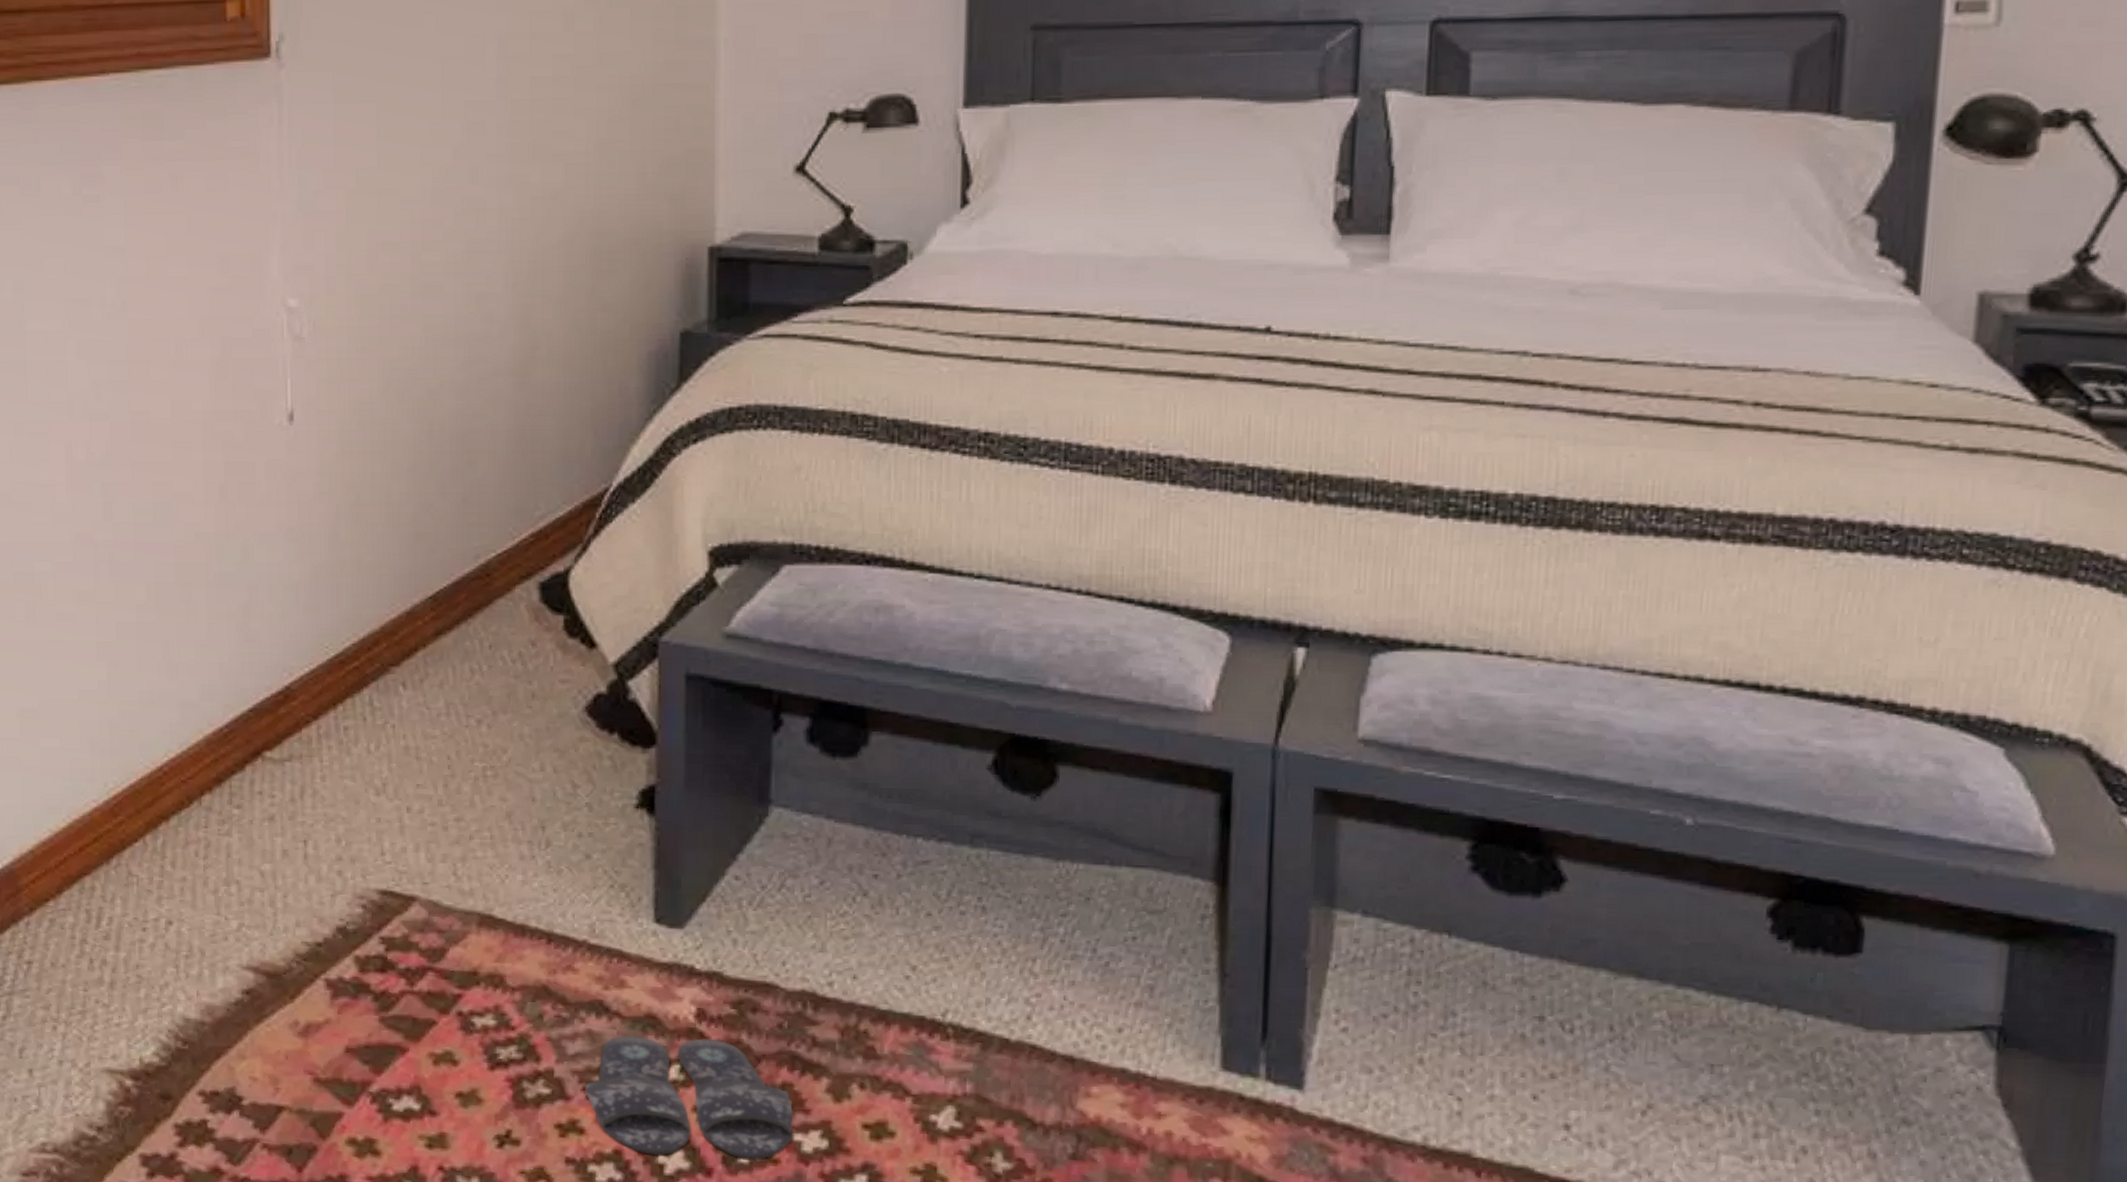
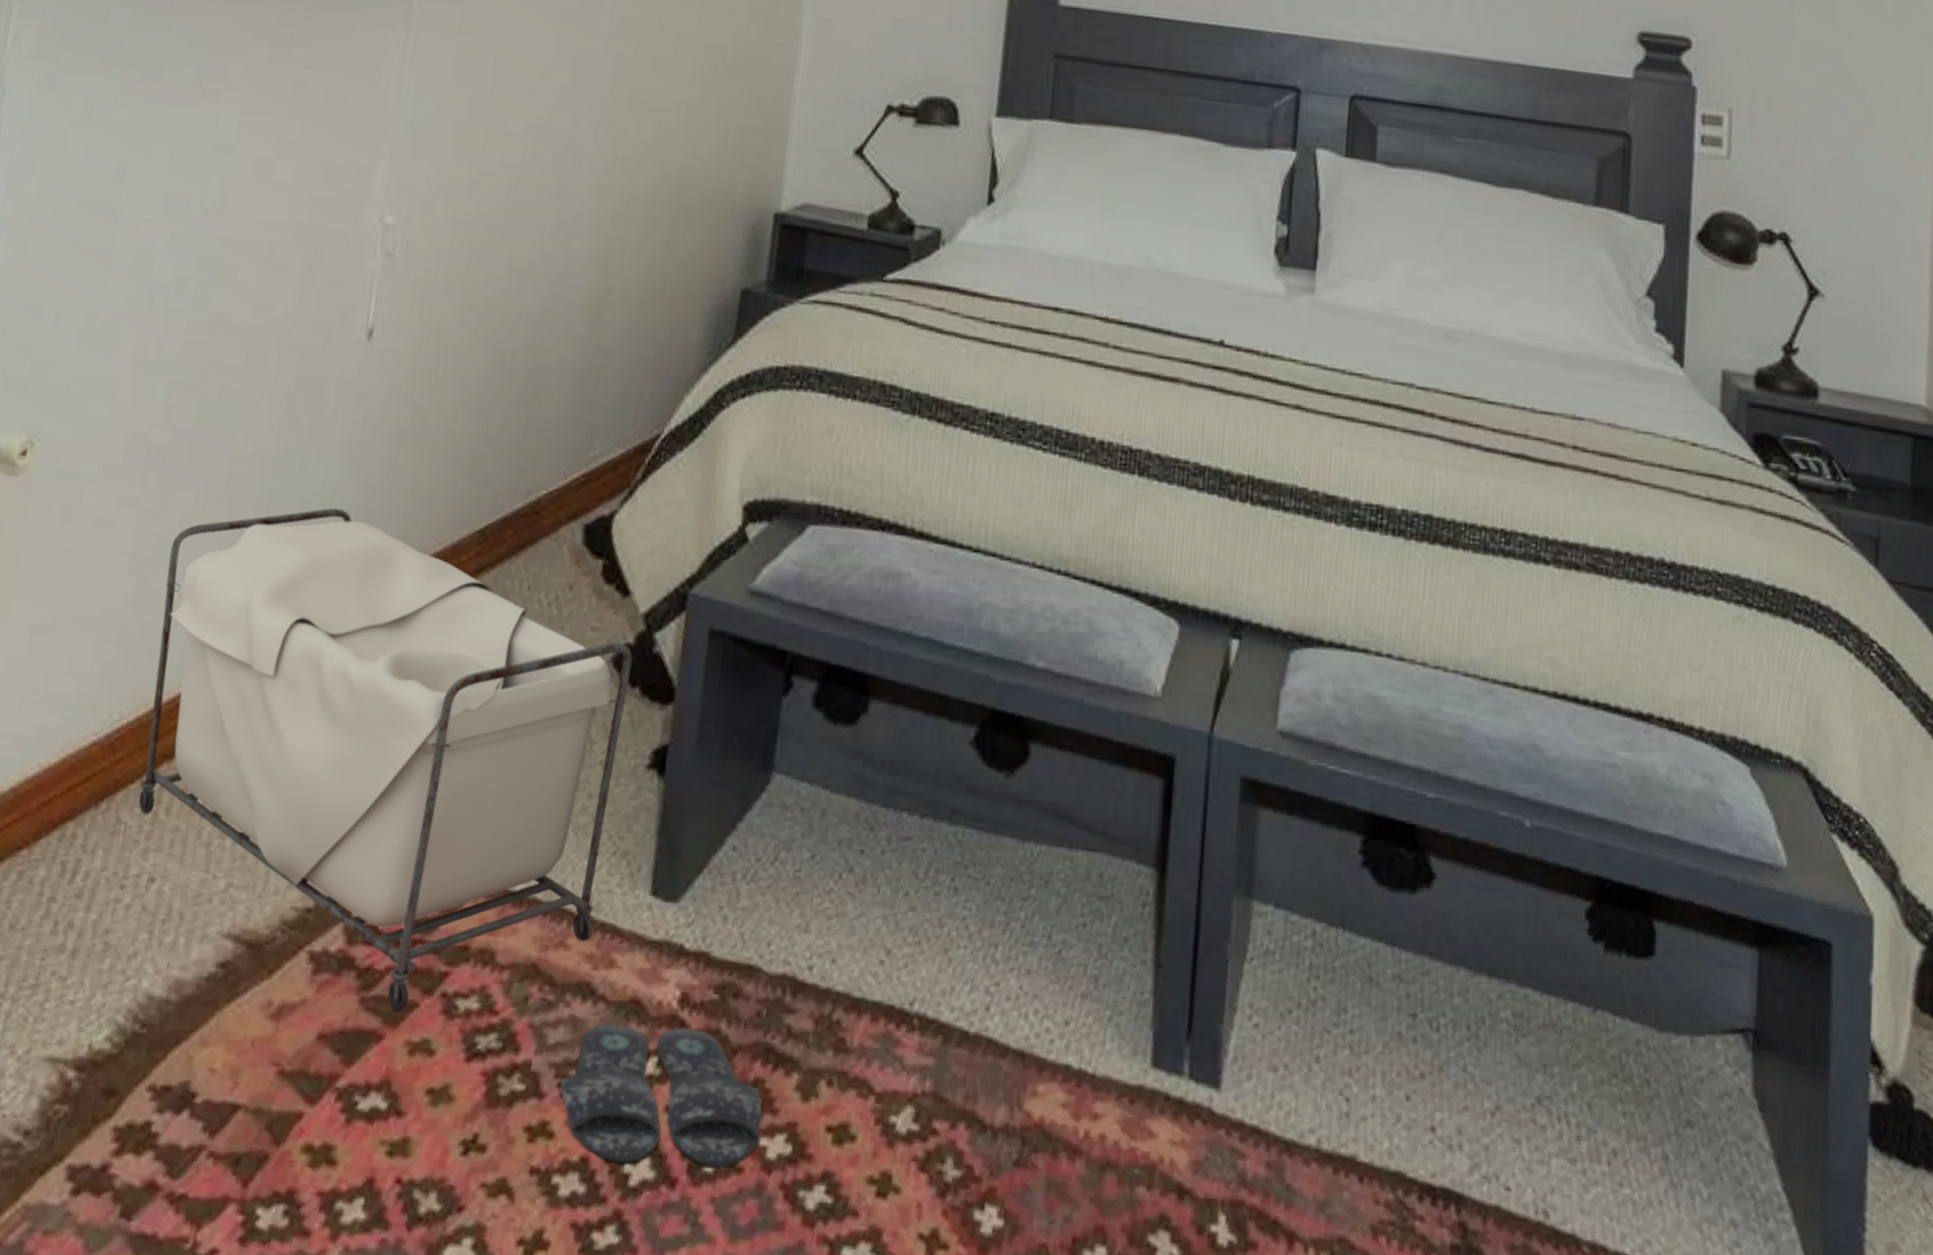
laundry basket: none [133,587,607,1028] -> present [138,508,632,1011]

